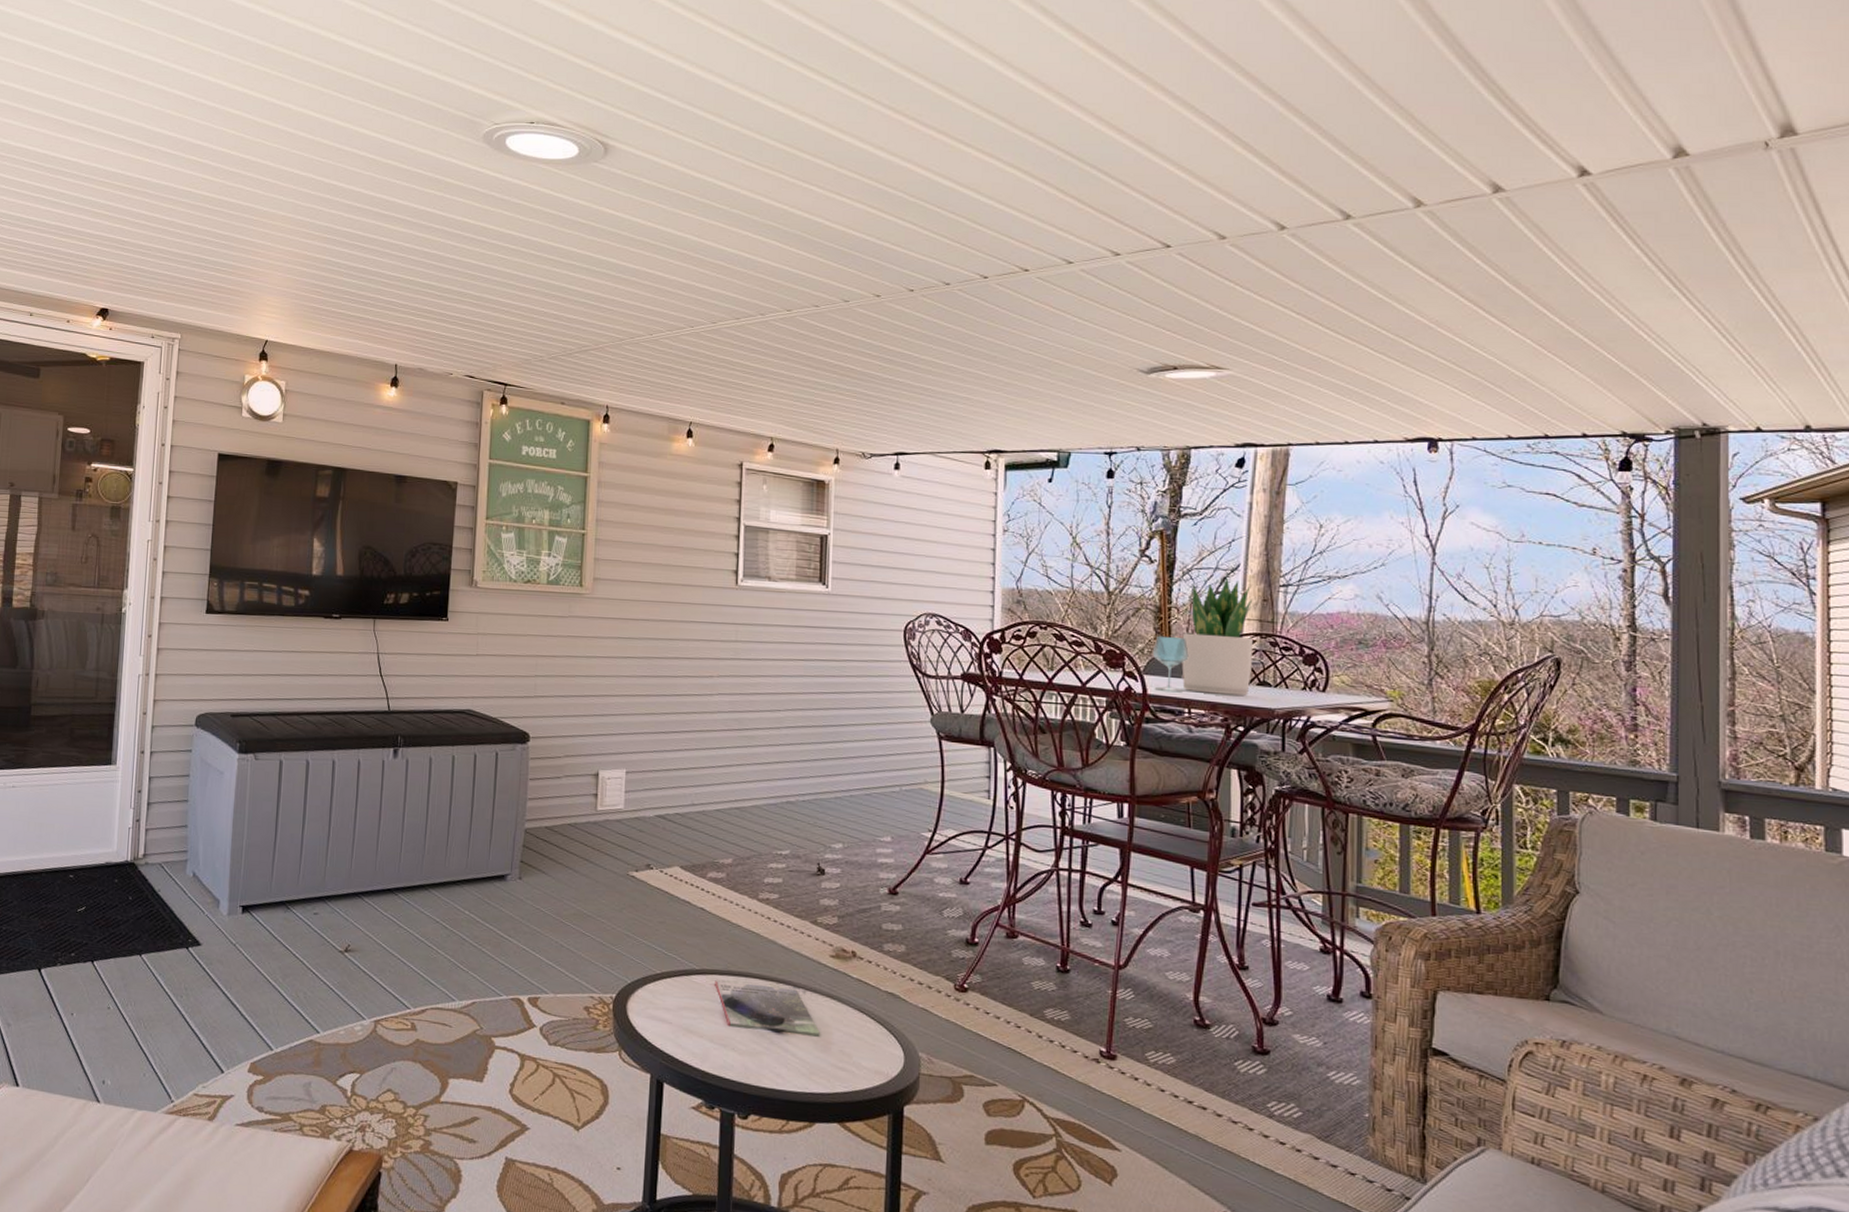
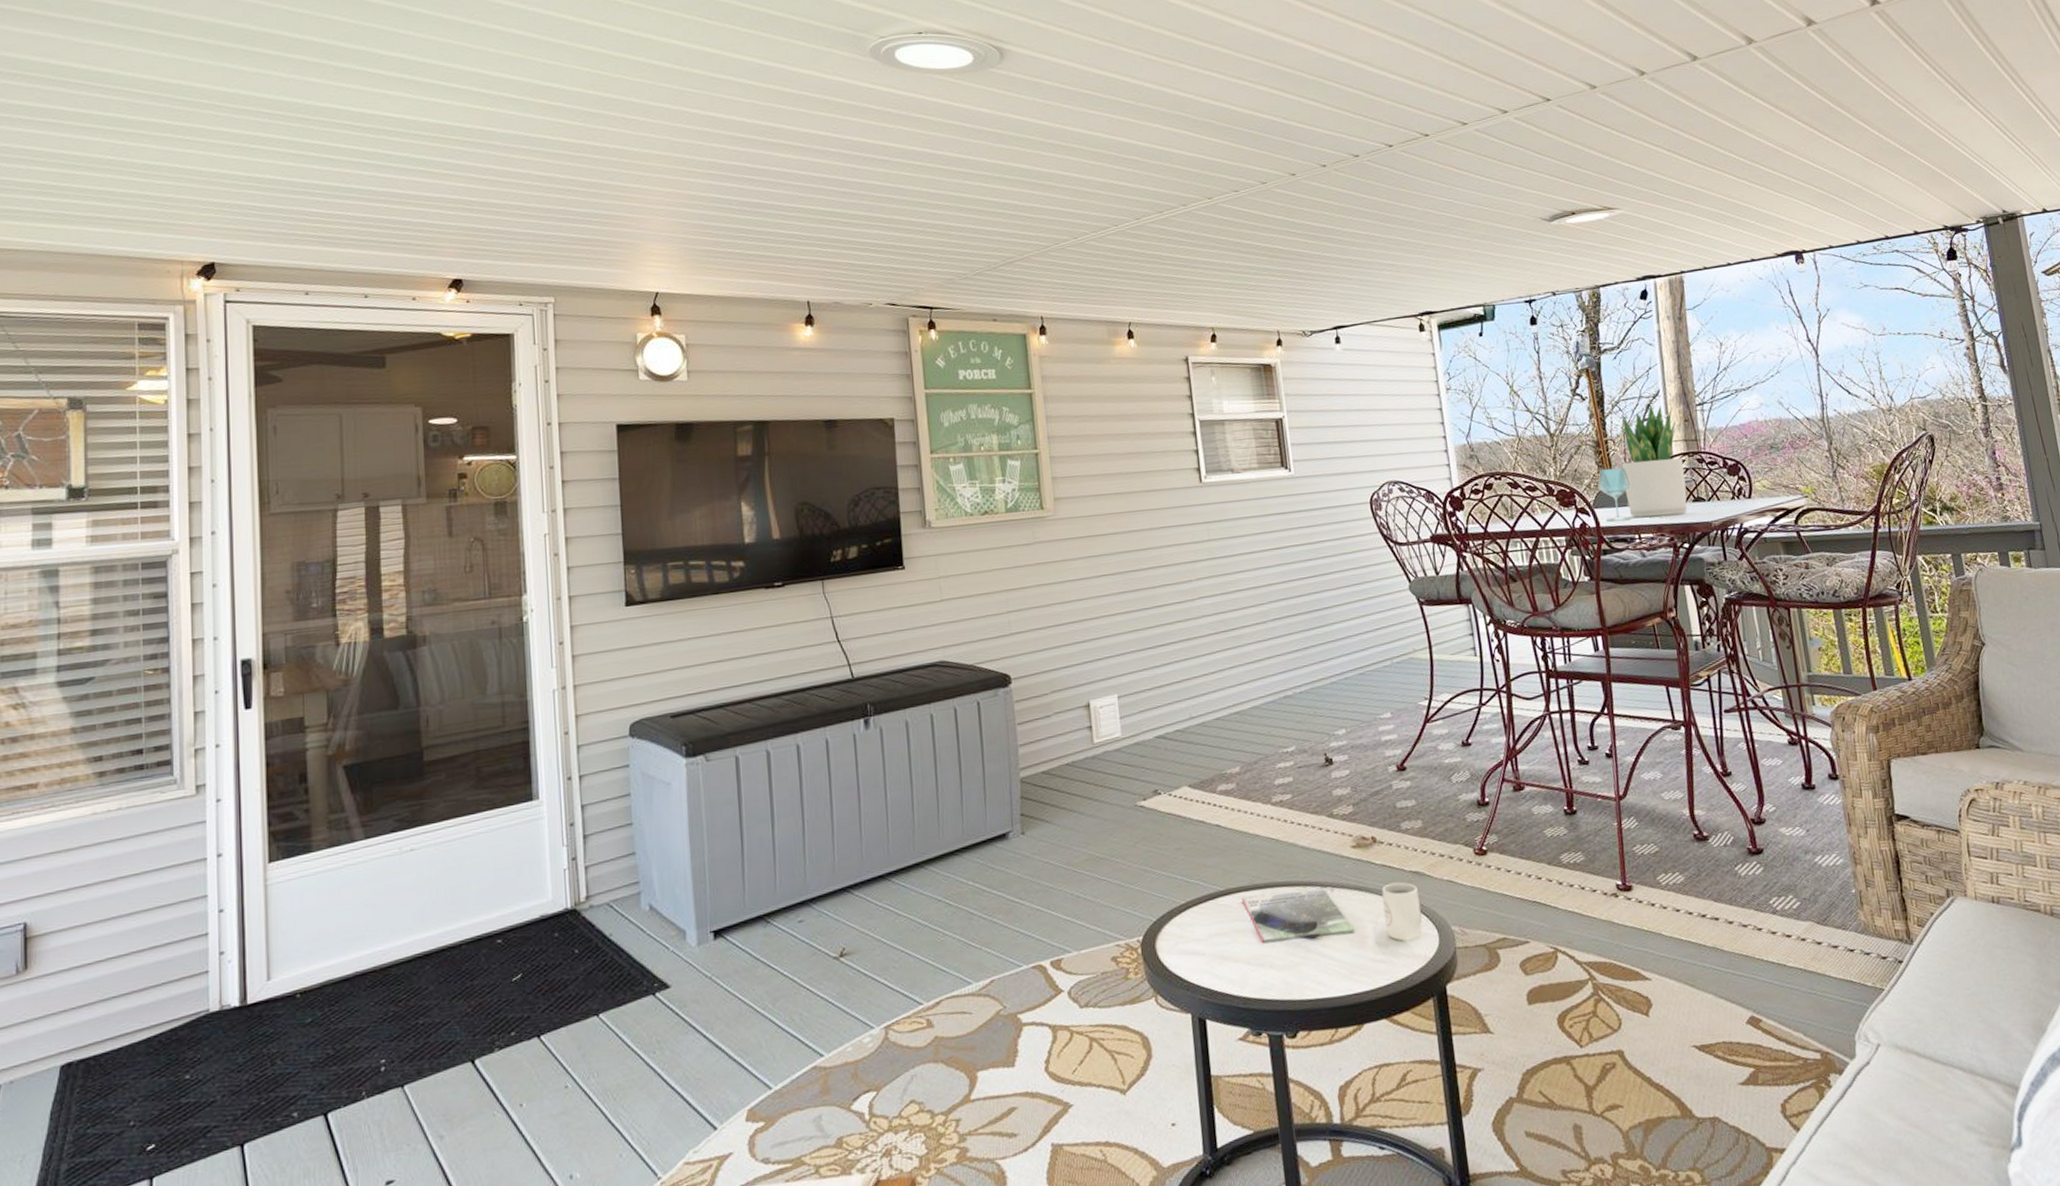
mug: none [851,998,891,1057] -> present [1381,882,1422,941]

